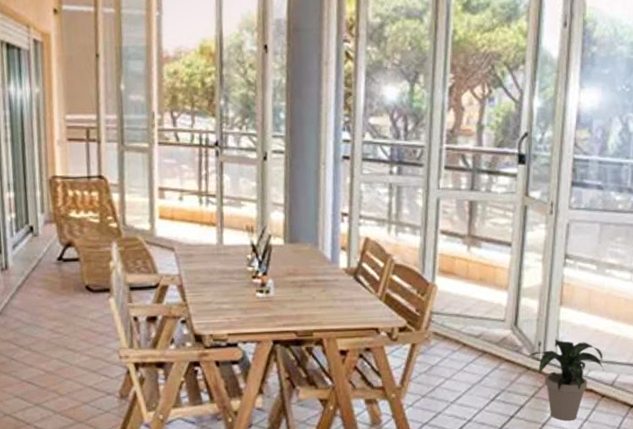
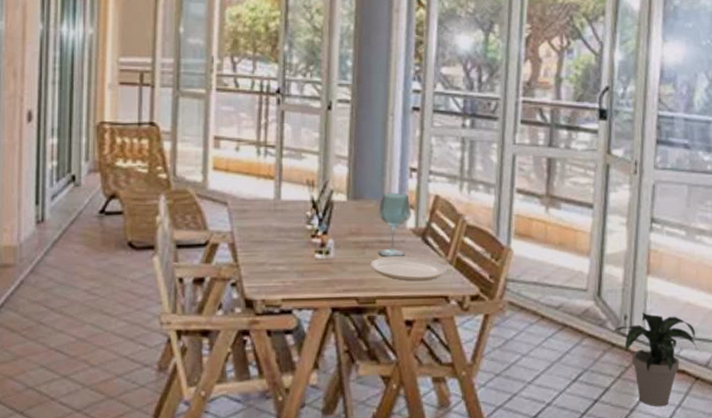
plate: none [307,293,378,316] -> present [370,256,448,282]
wine glass: none [312,235,344,295] -> present [378,192,411,258]

